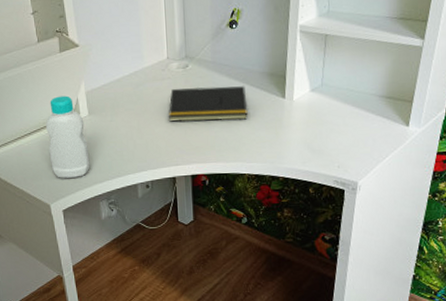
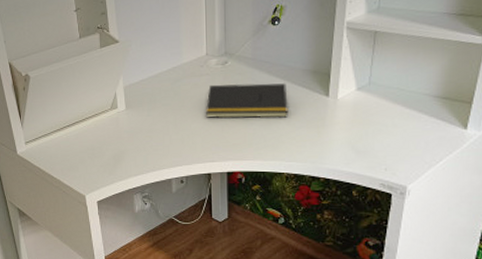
bottle: present [45,96,90,178] -> none [83,90,126,170]

